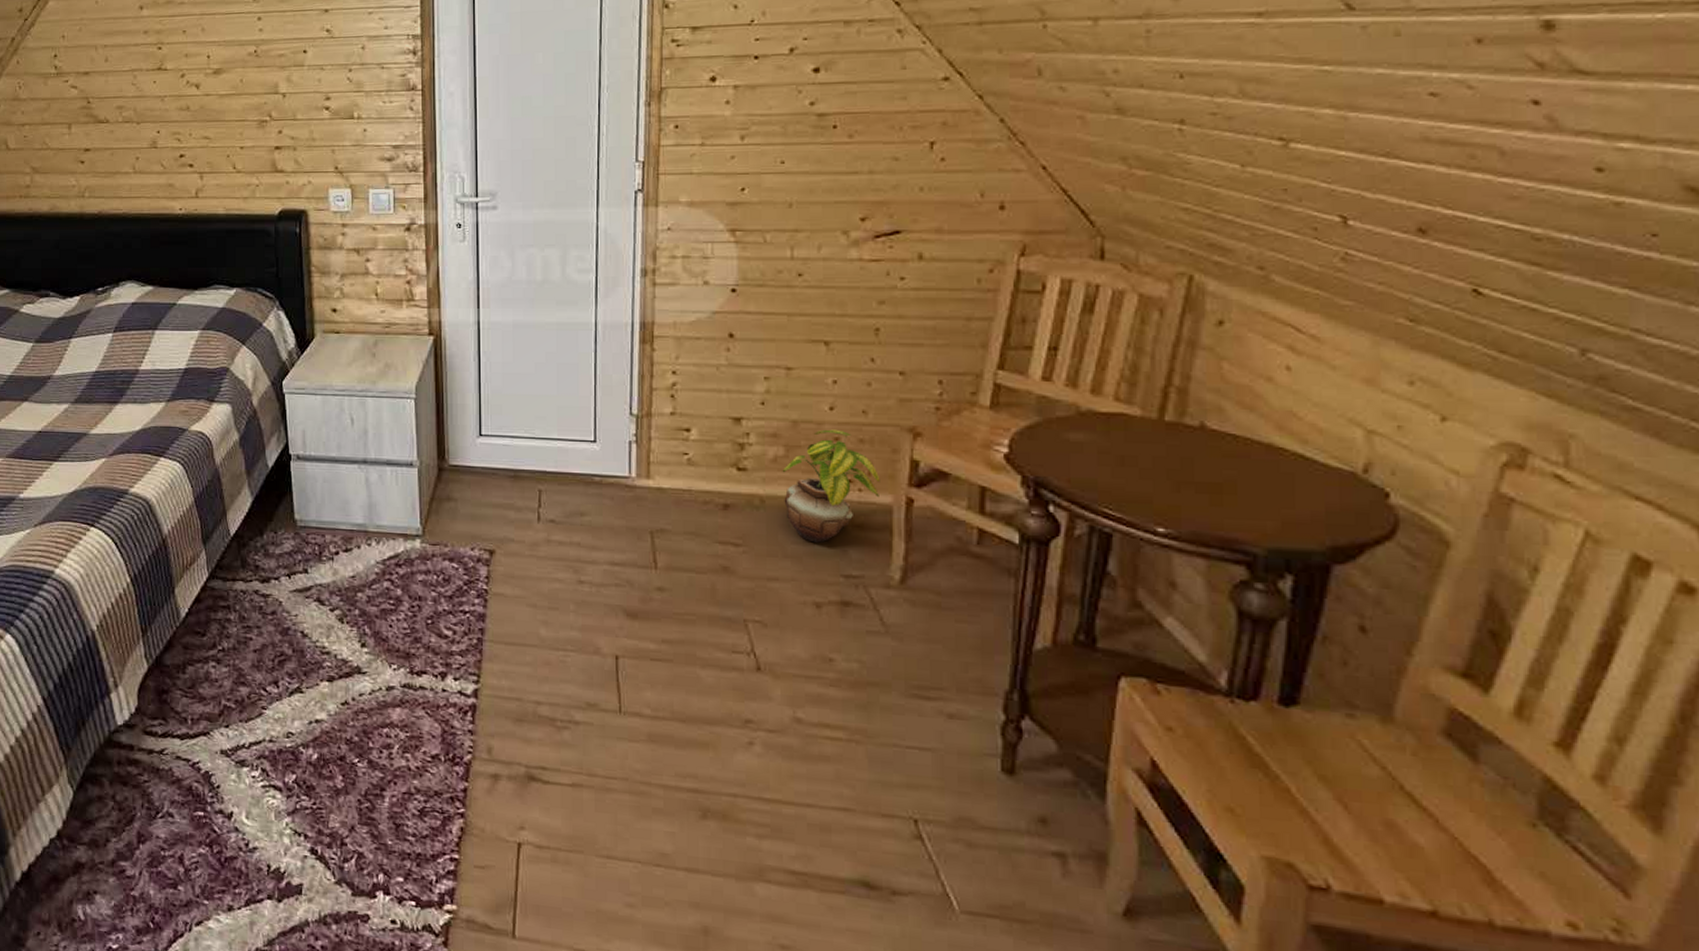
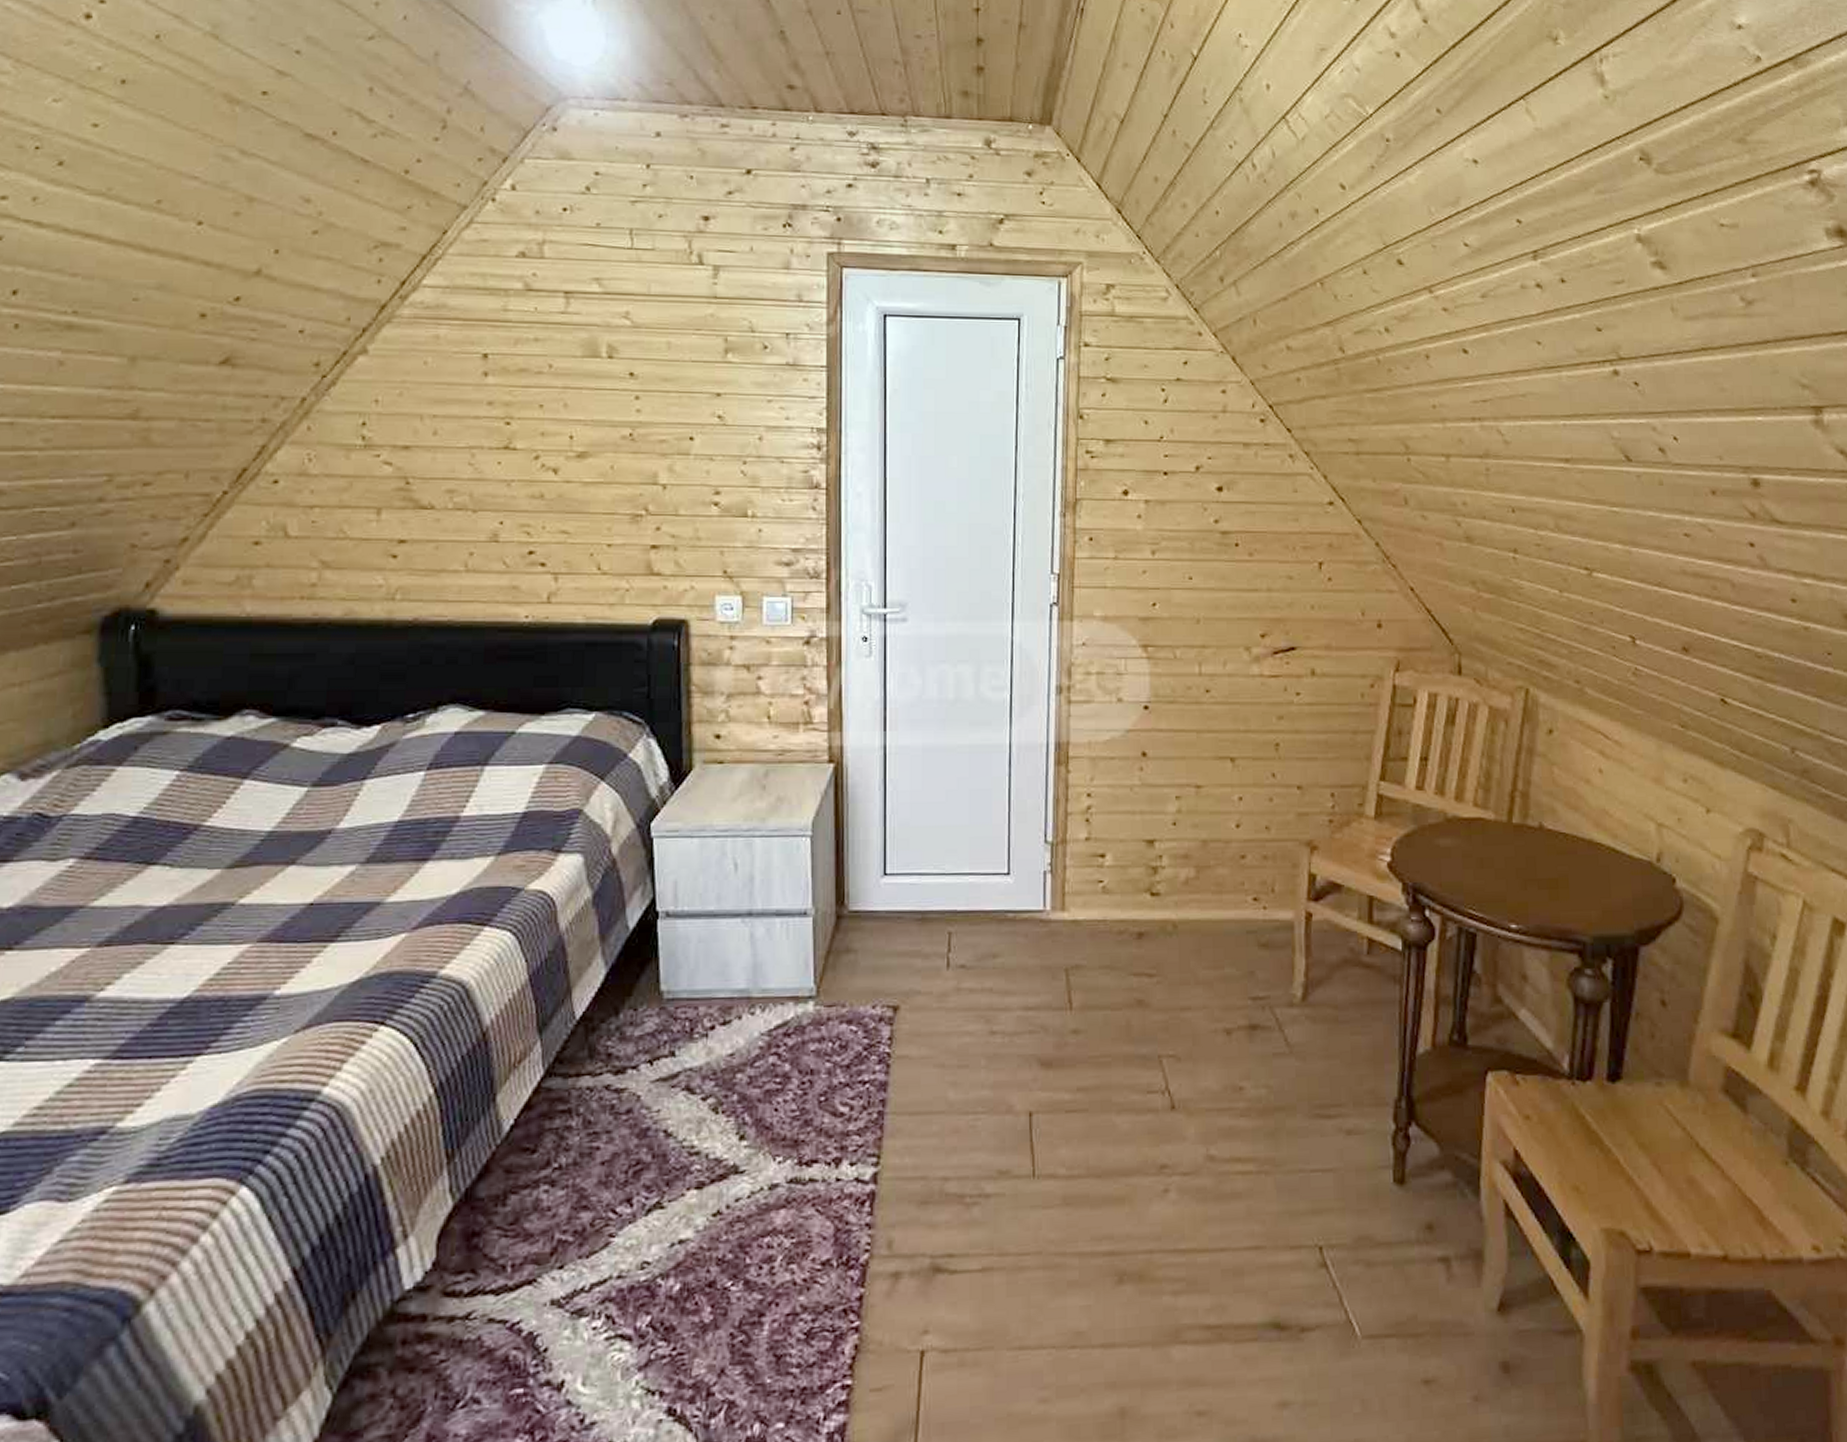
potted plant: present [782,429,881,543] -> none [1193,847,1283,966]

